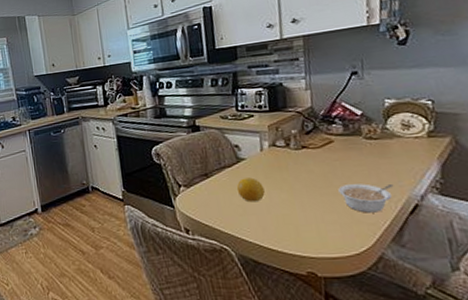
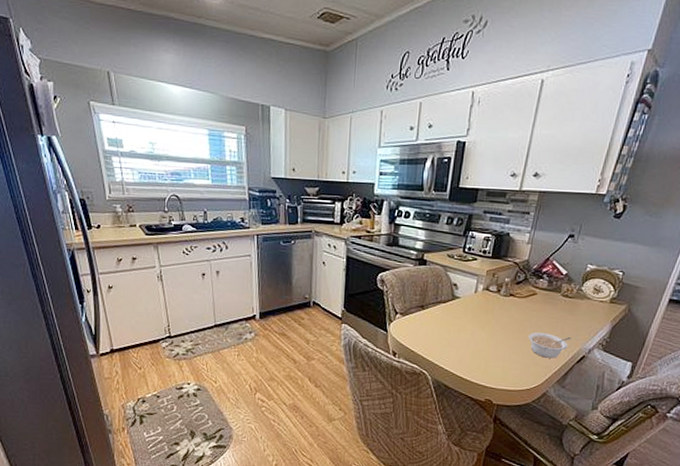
fruit: present [236,177,265,203] -> none [445,314,469,337]

